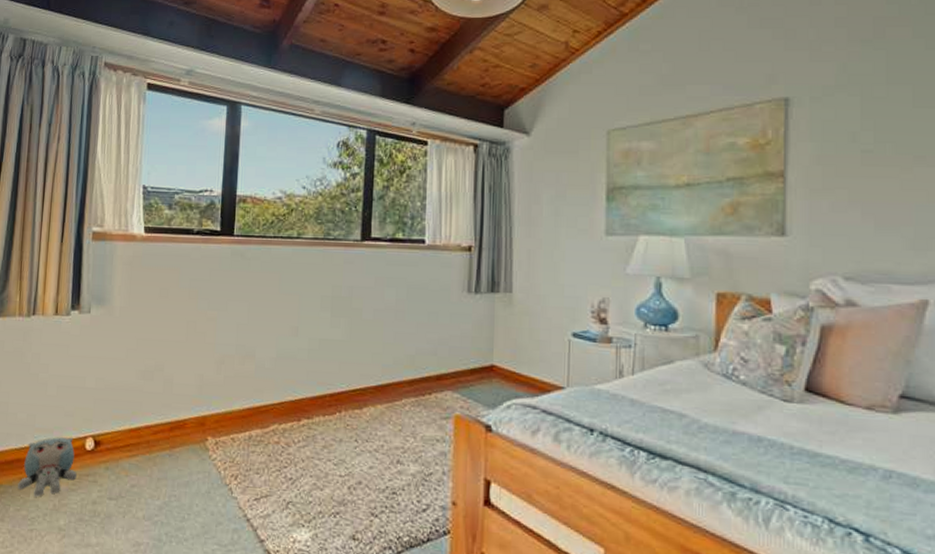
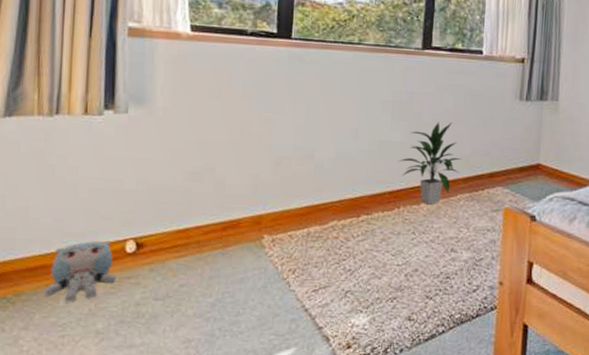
indoor plant: none [339,318,407,410] -> present [398,122,463,205]

